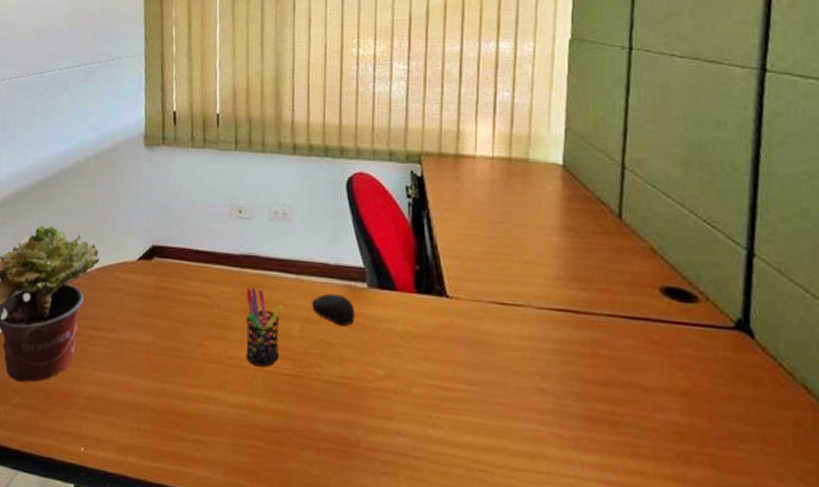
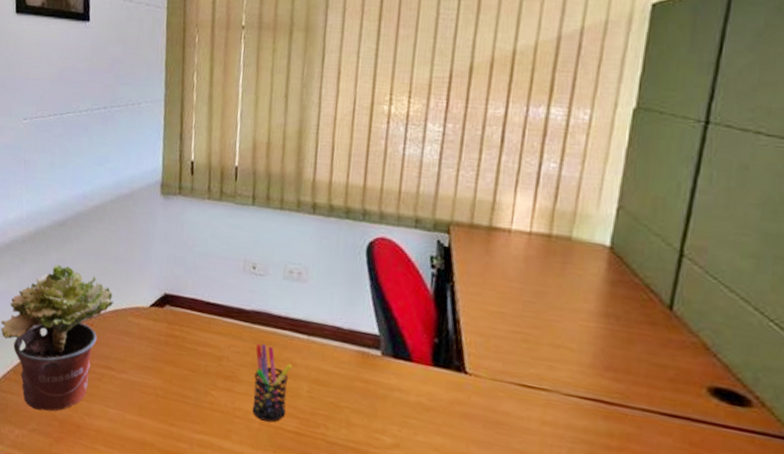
computer mouse: present [311,293,356,327] -> none [321,357,367,392]

